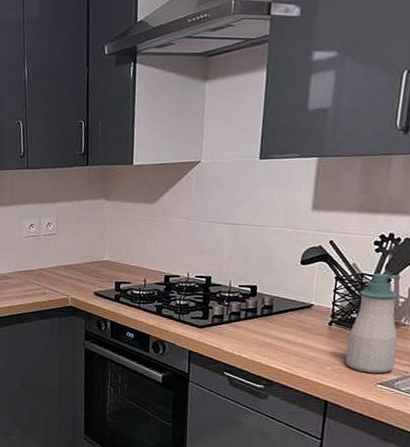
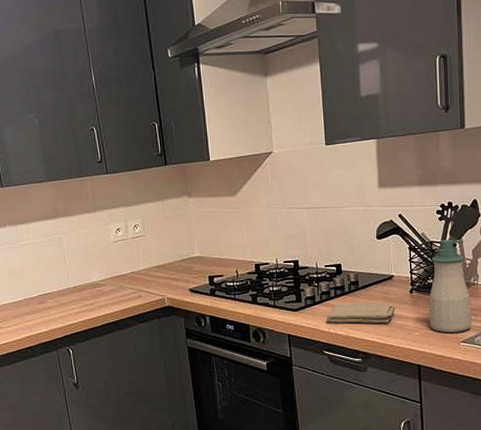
washcloth: none [232,326,310,354] -> present [326,302,396,324]

